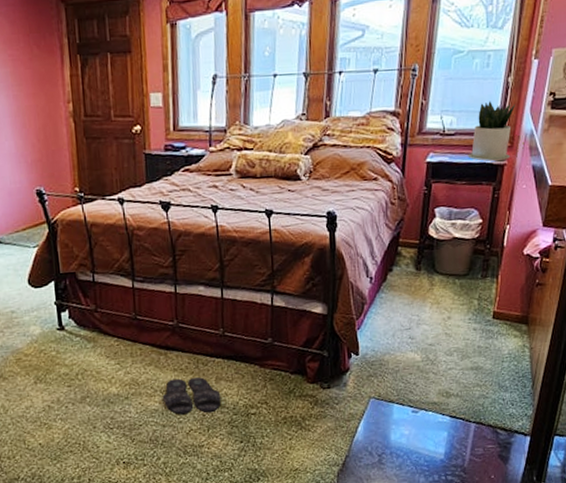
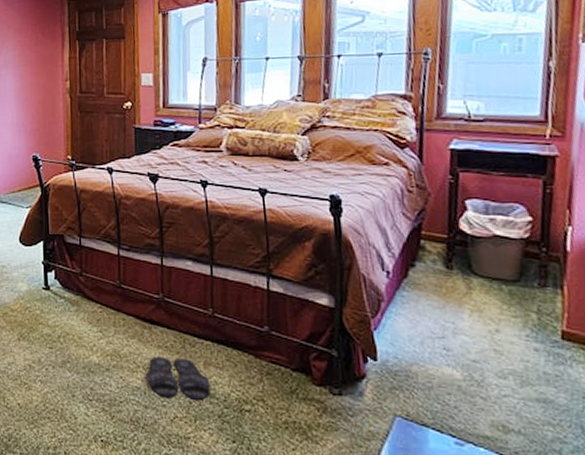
planter: present [468,101,516,162] -> none [503,86,564,153]

